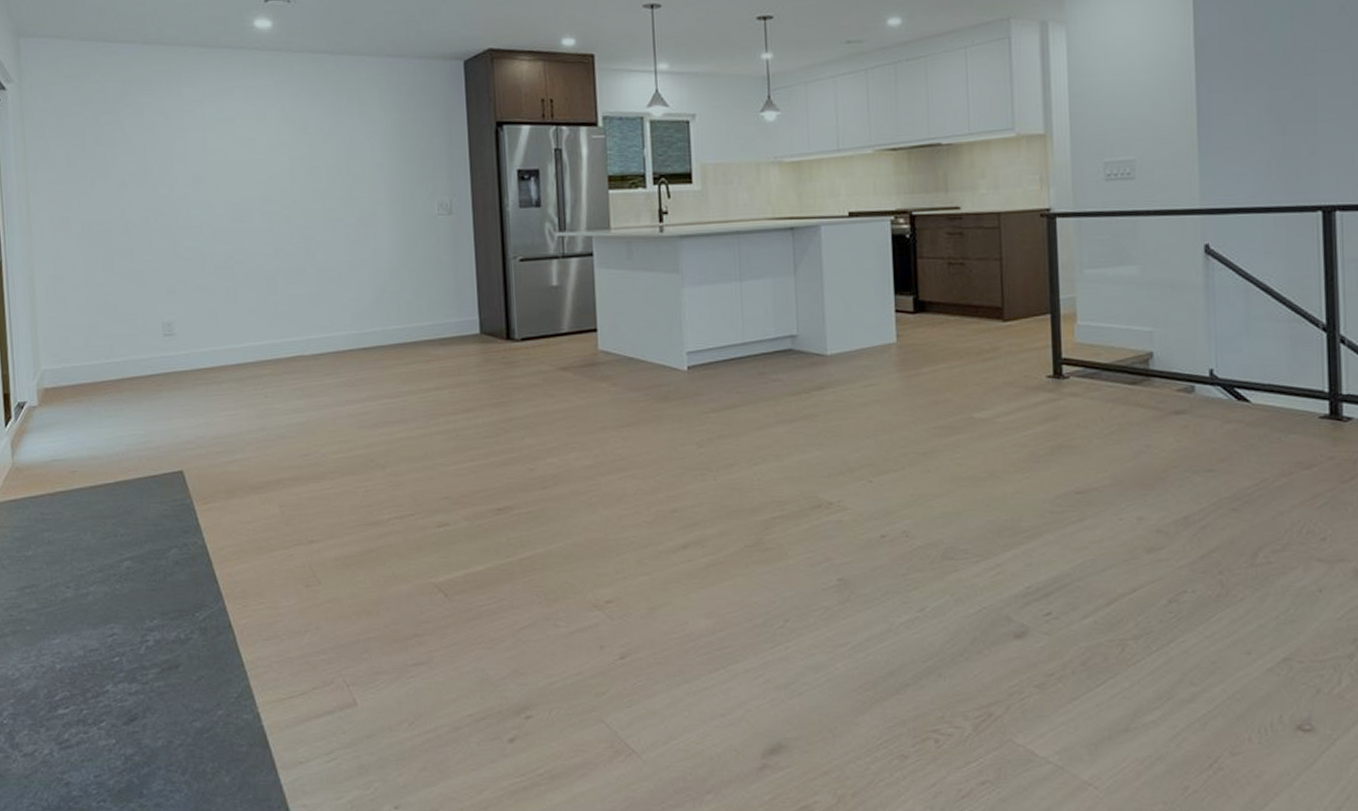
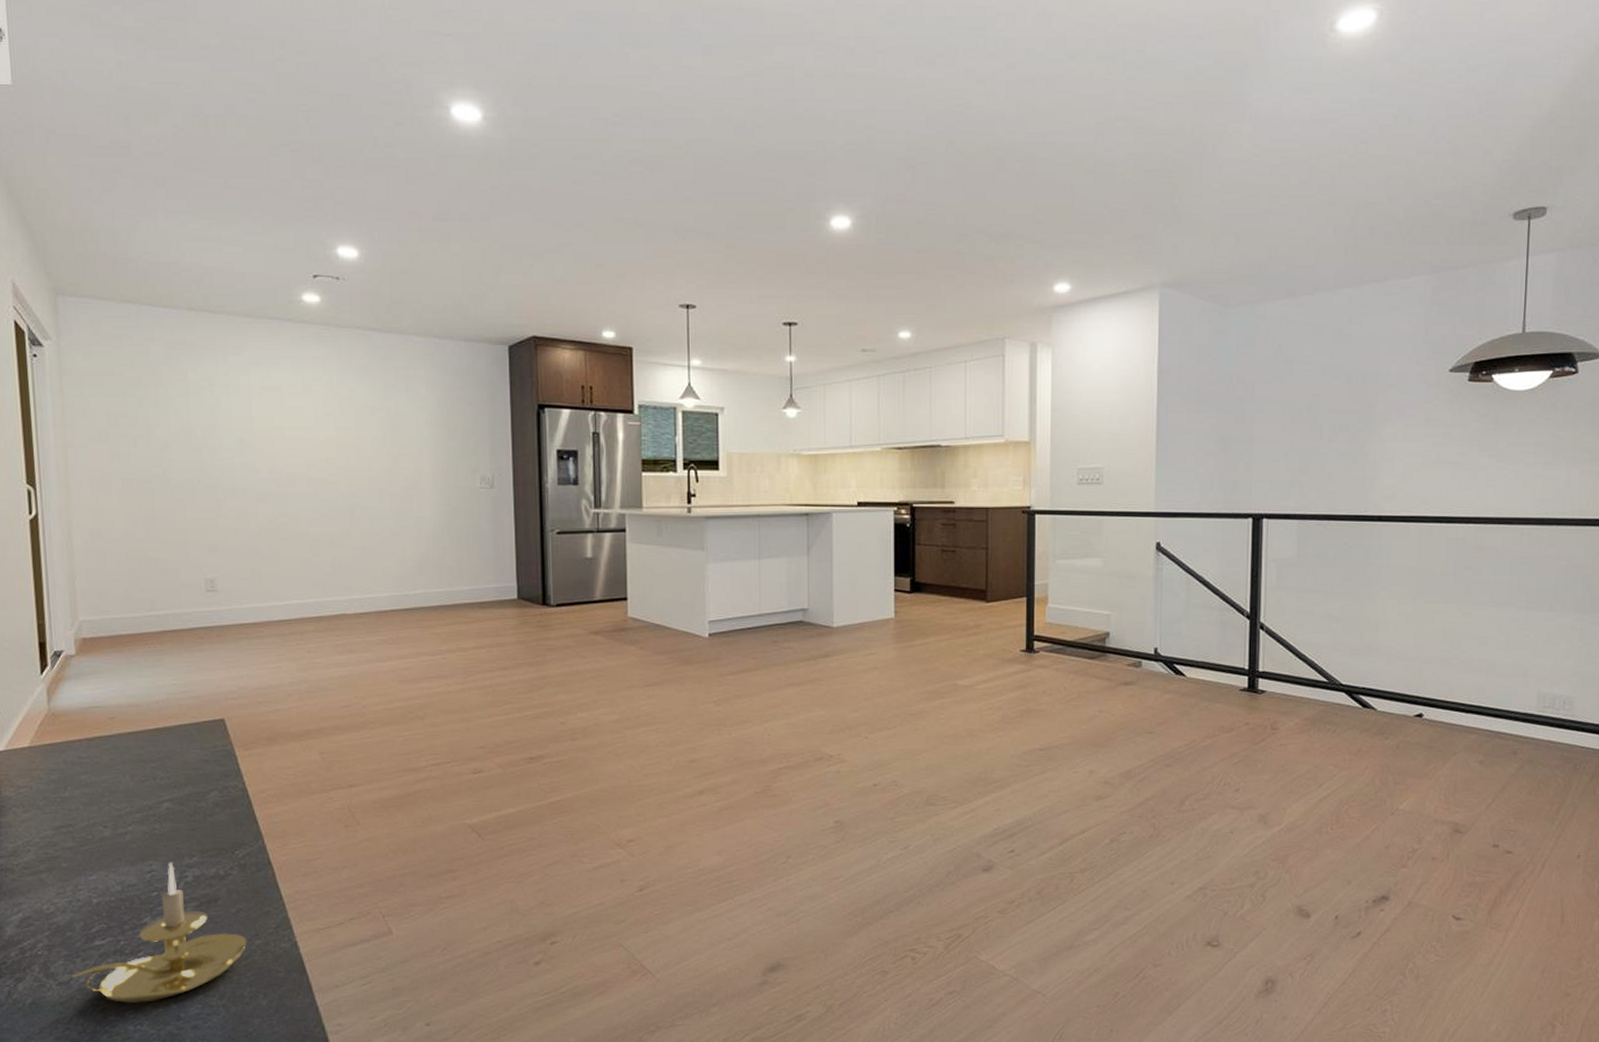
candle holder: none [36,626,209,778] -> present [71,863,247,1003]

